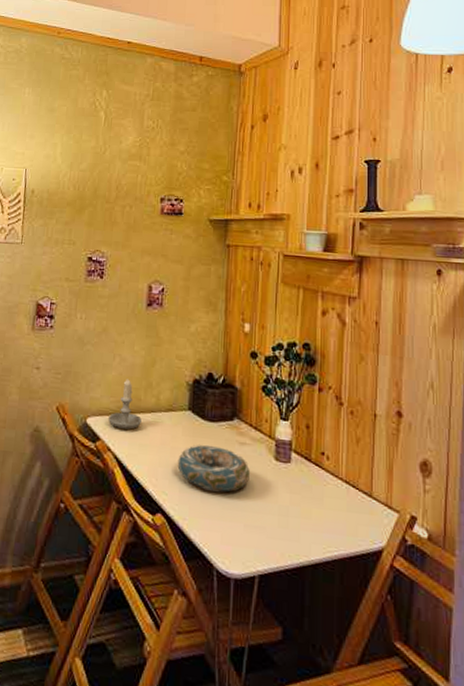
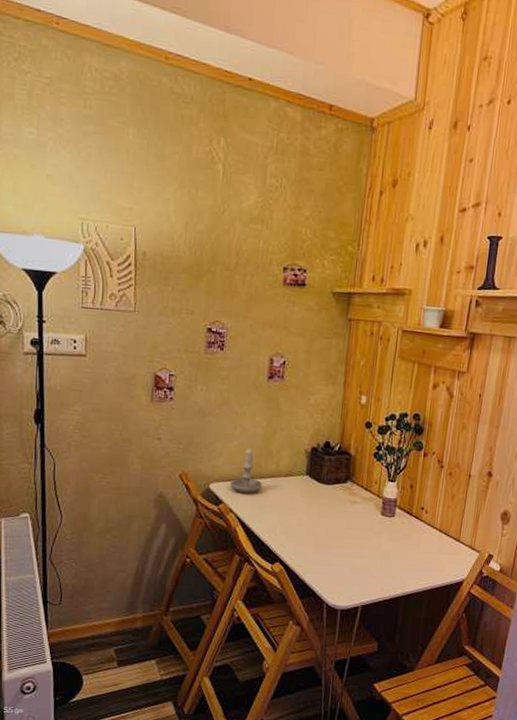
decorative bowl: present [177,444,250,492] -> none [294,504,359,543]

